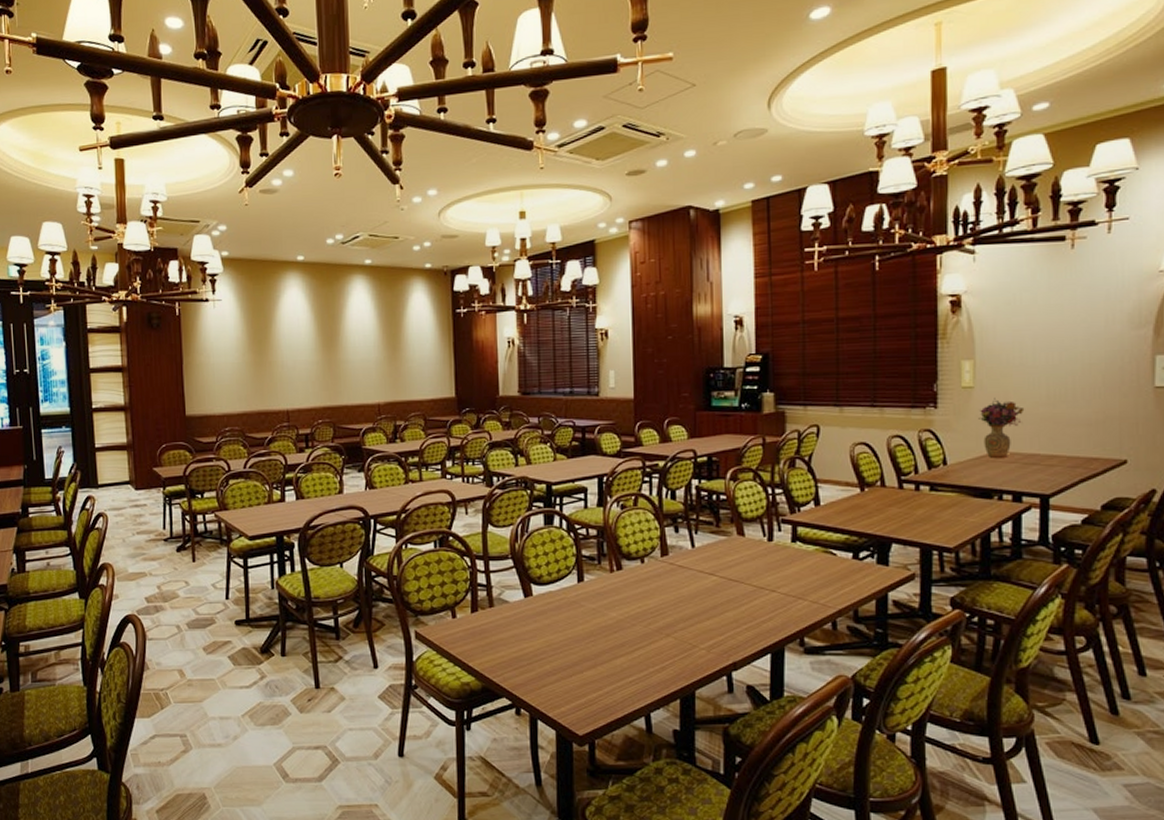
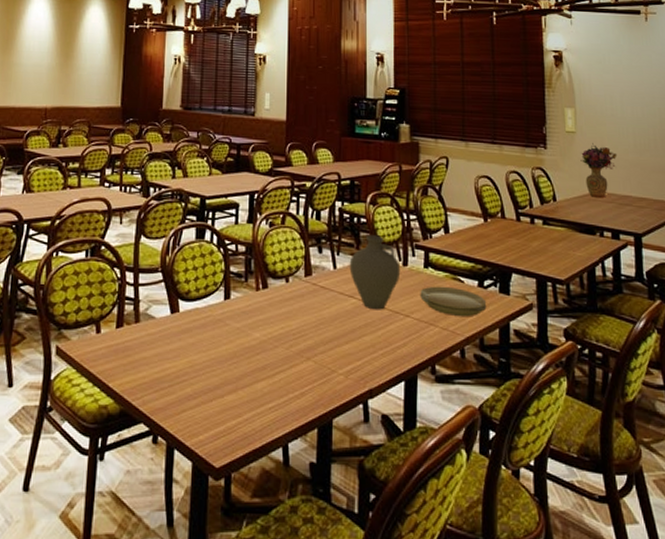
jug: none [708,512,765,586] -> present [349,235,401,310]
plate: none [787,560,862,589] -> present [420,286,487,316]

